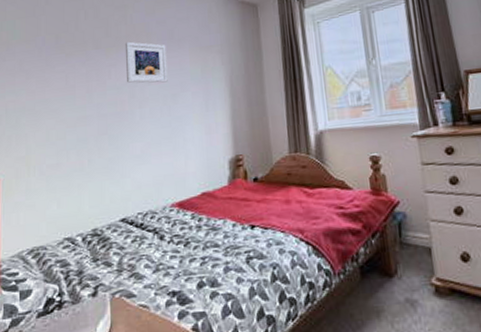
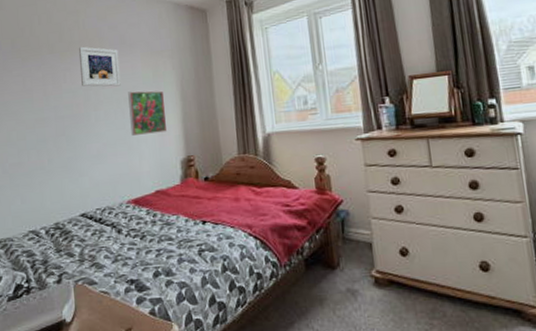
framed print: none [175,86,216,134] -> present [128,90,168,136]

